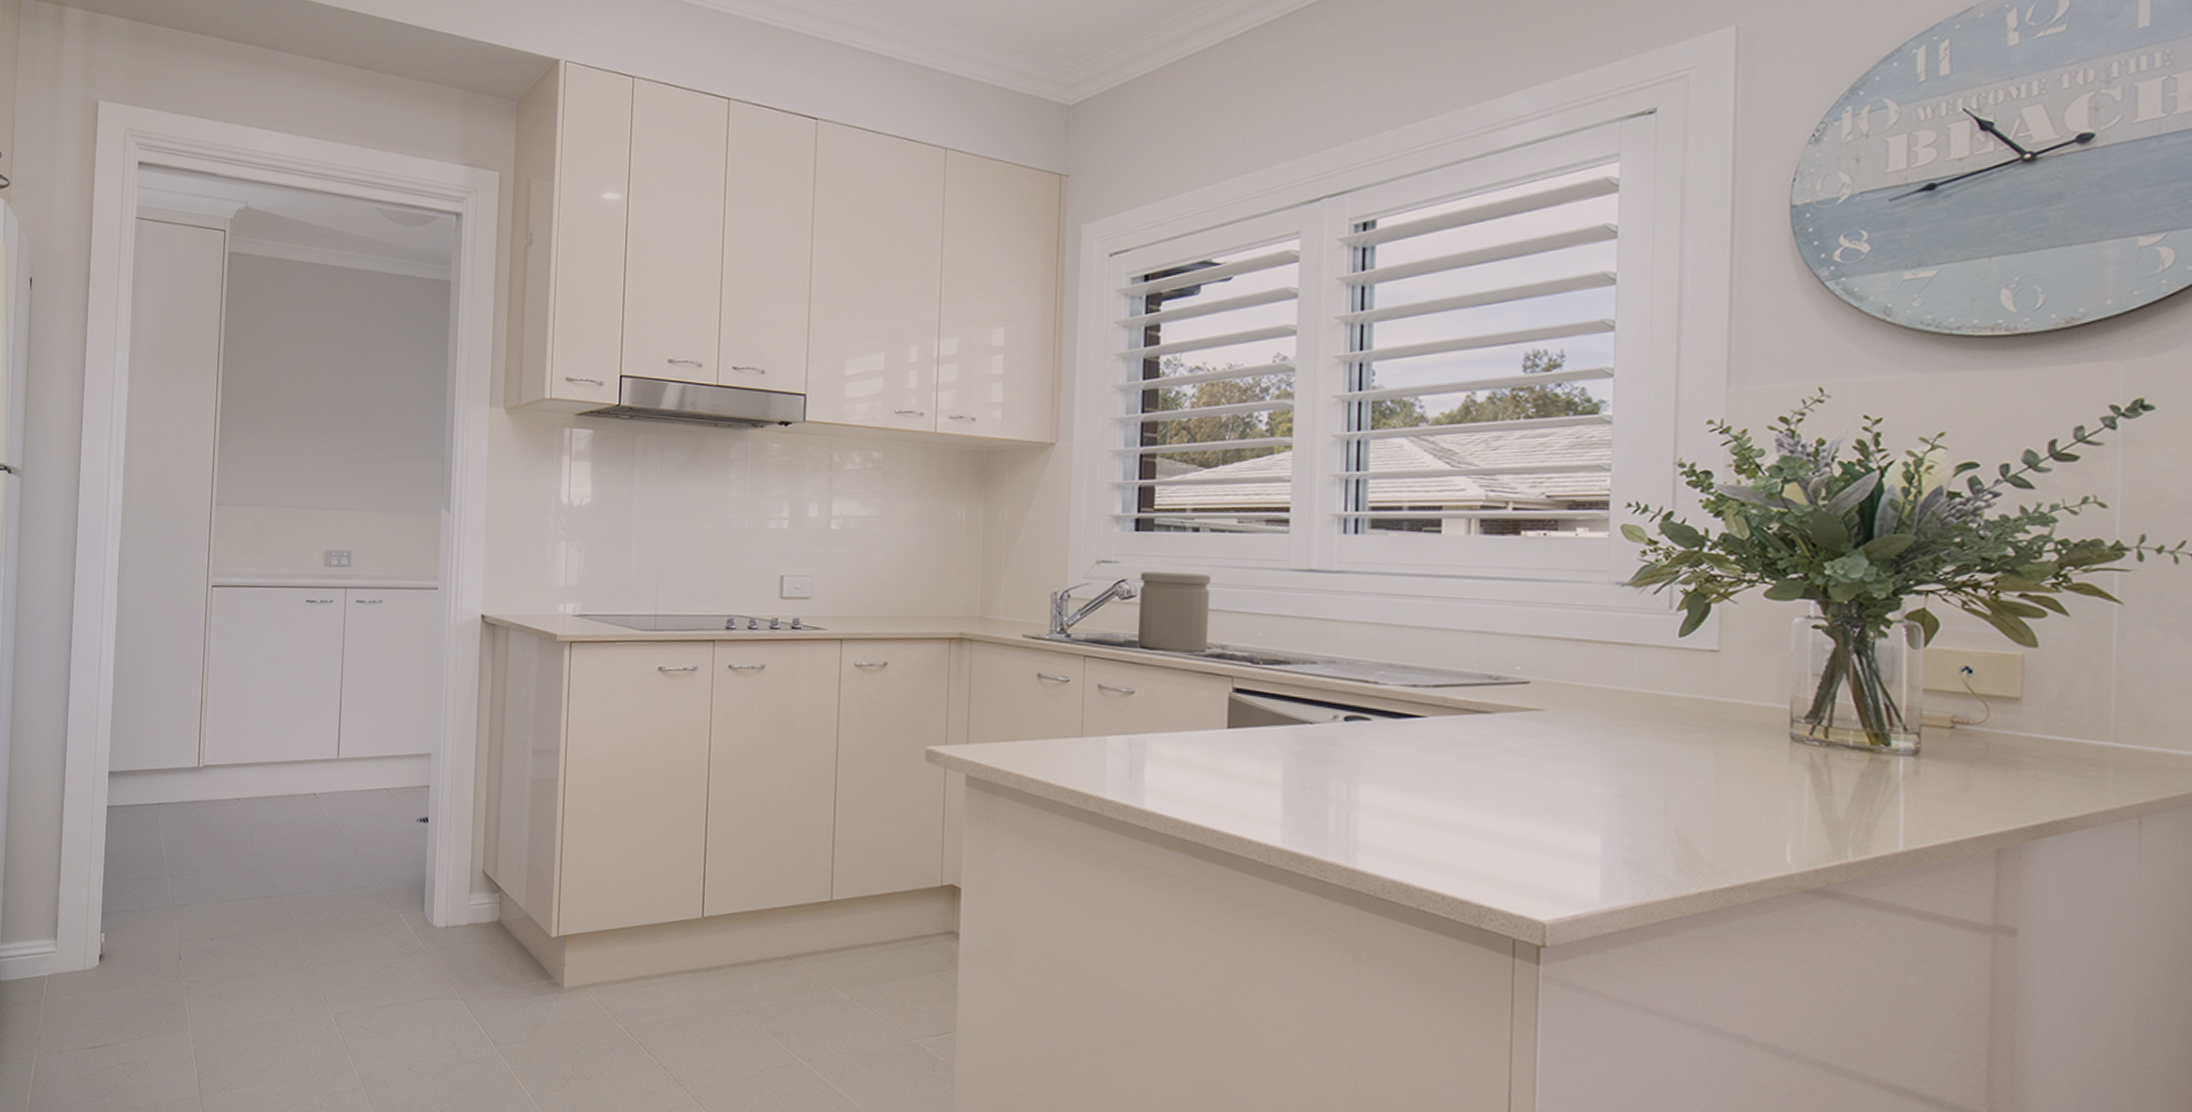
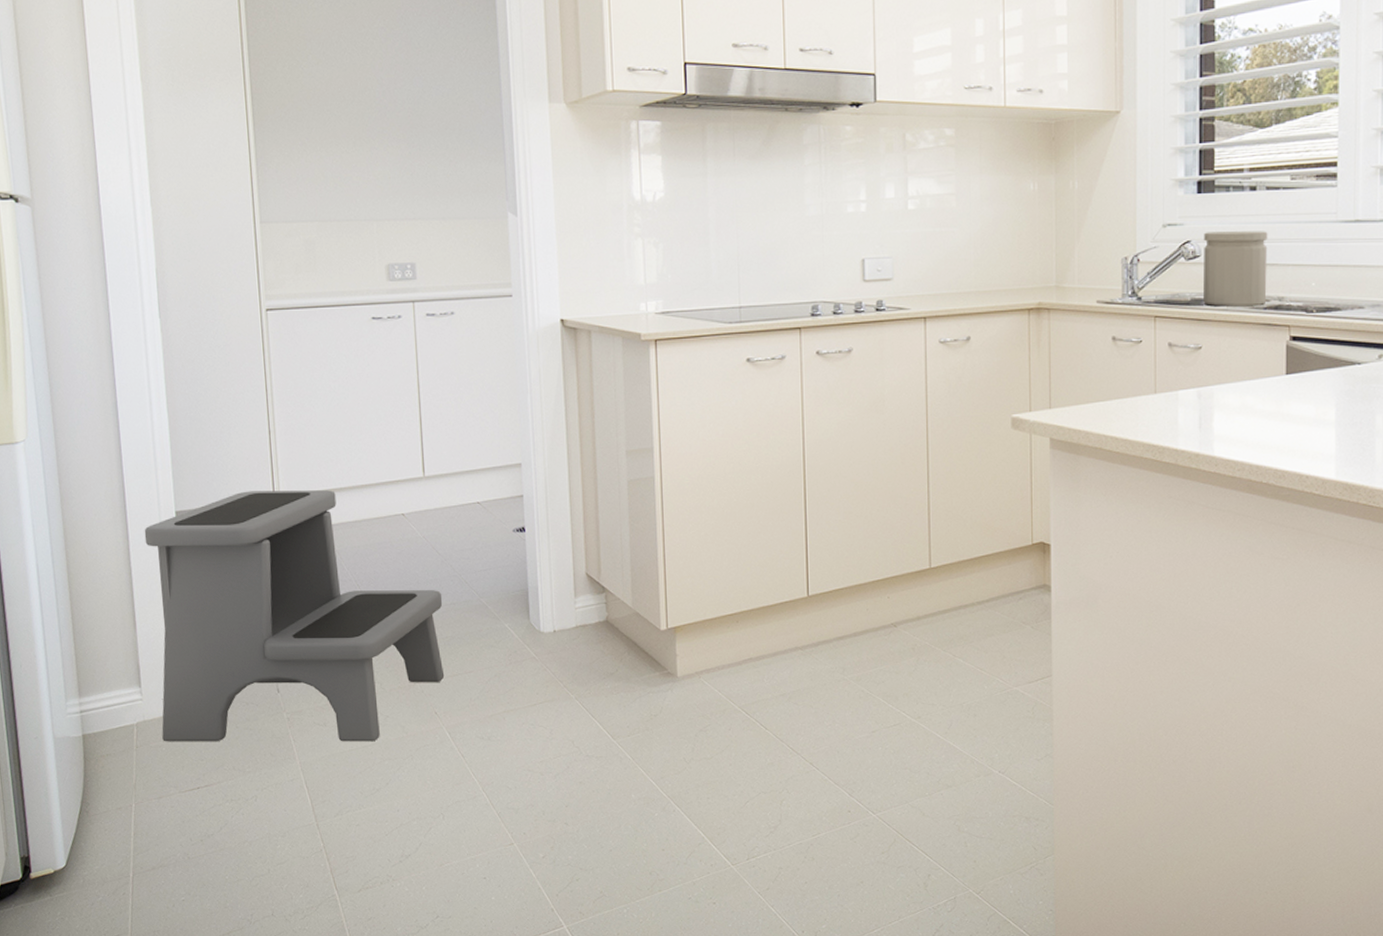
step stool: none [69,757,343,1020] -> present [144,490,445,742]

